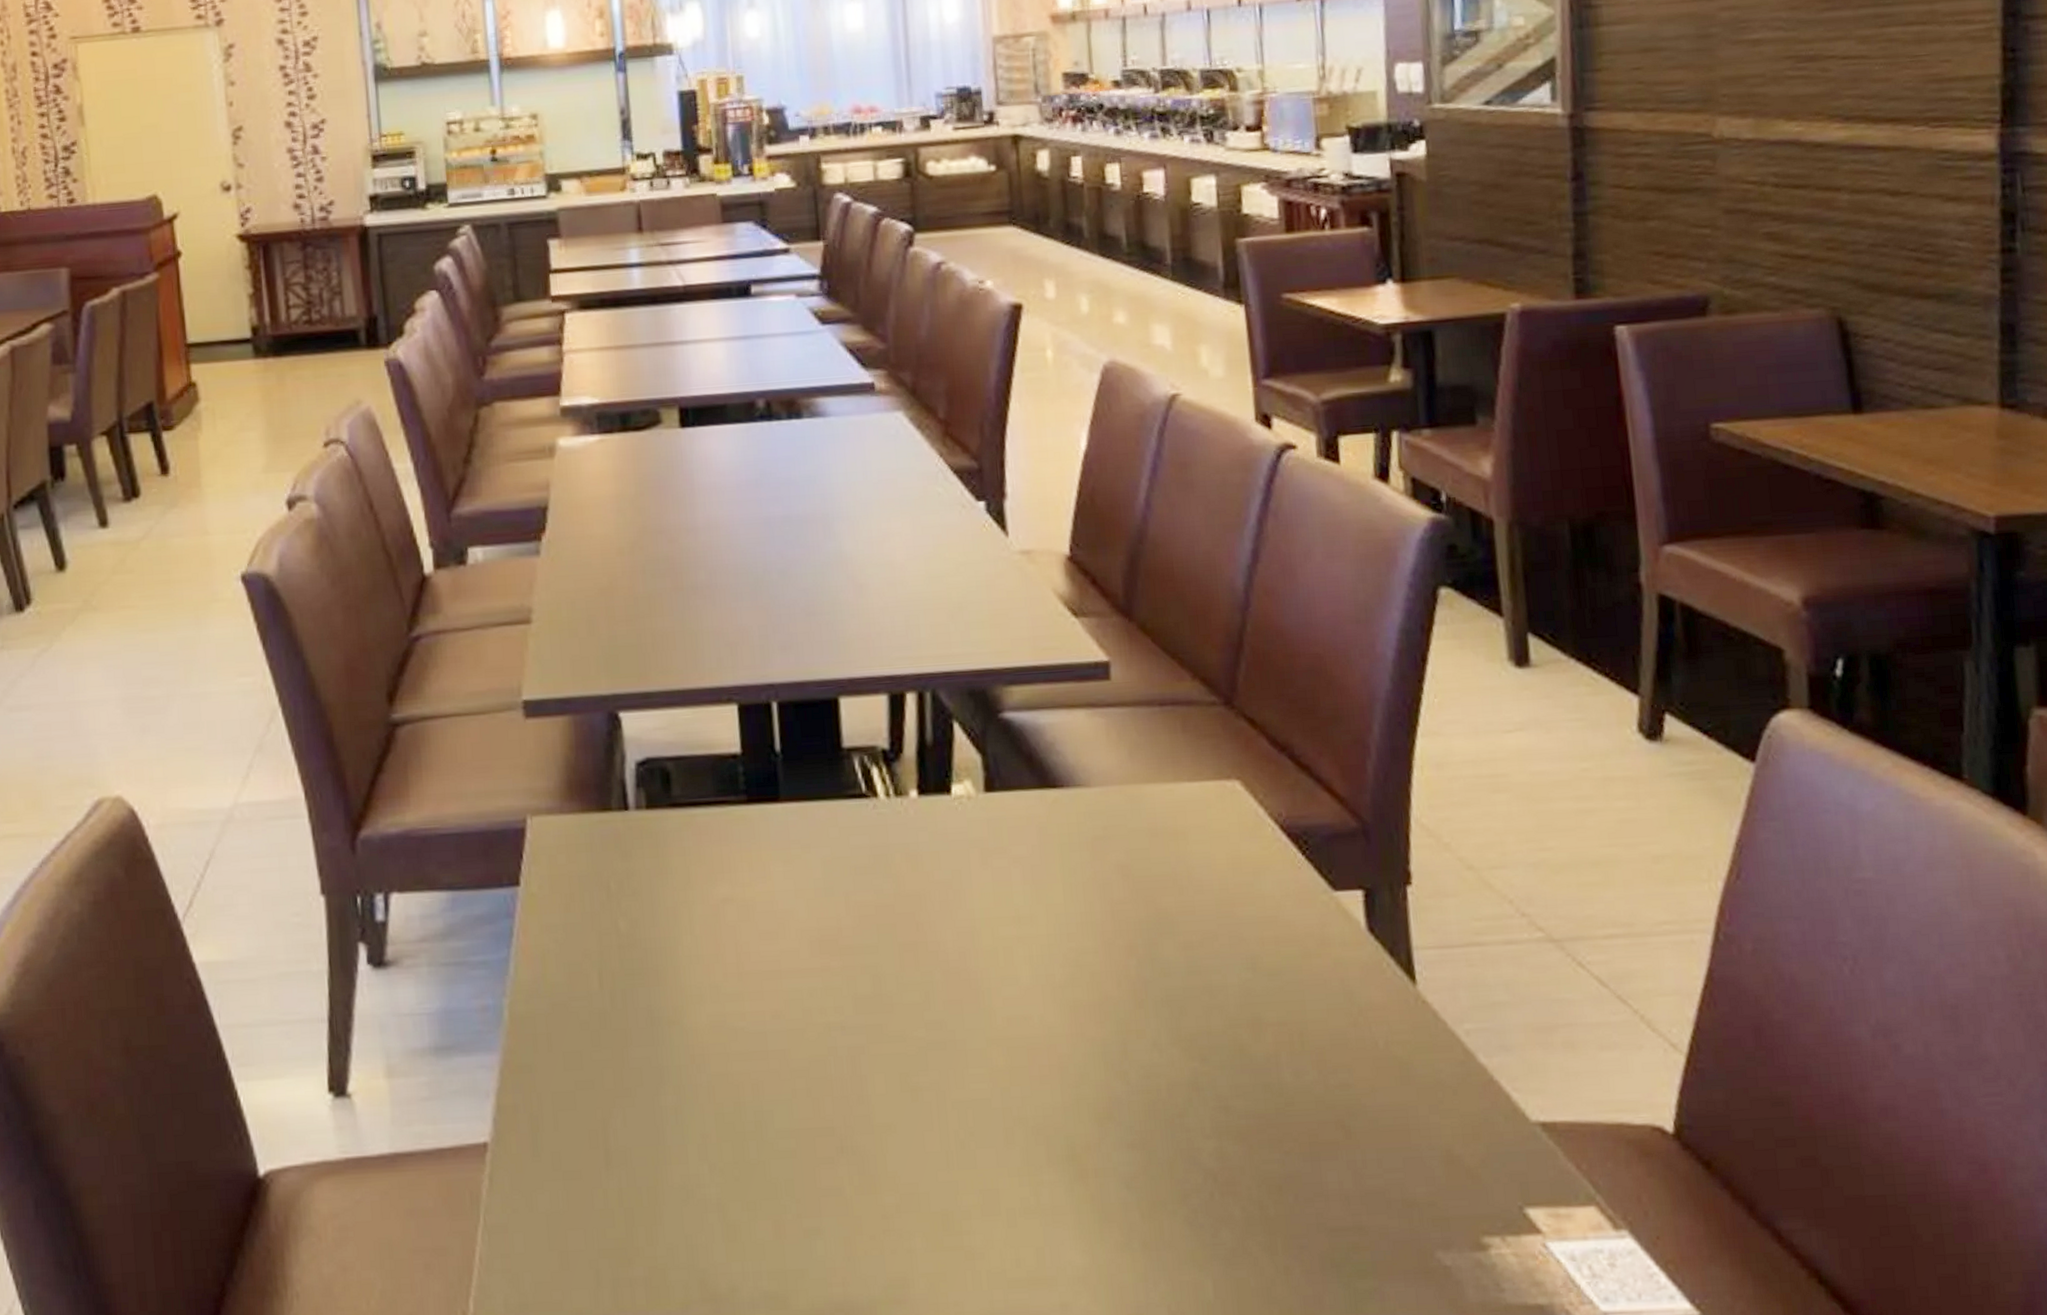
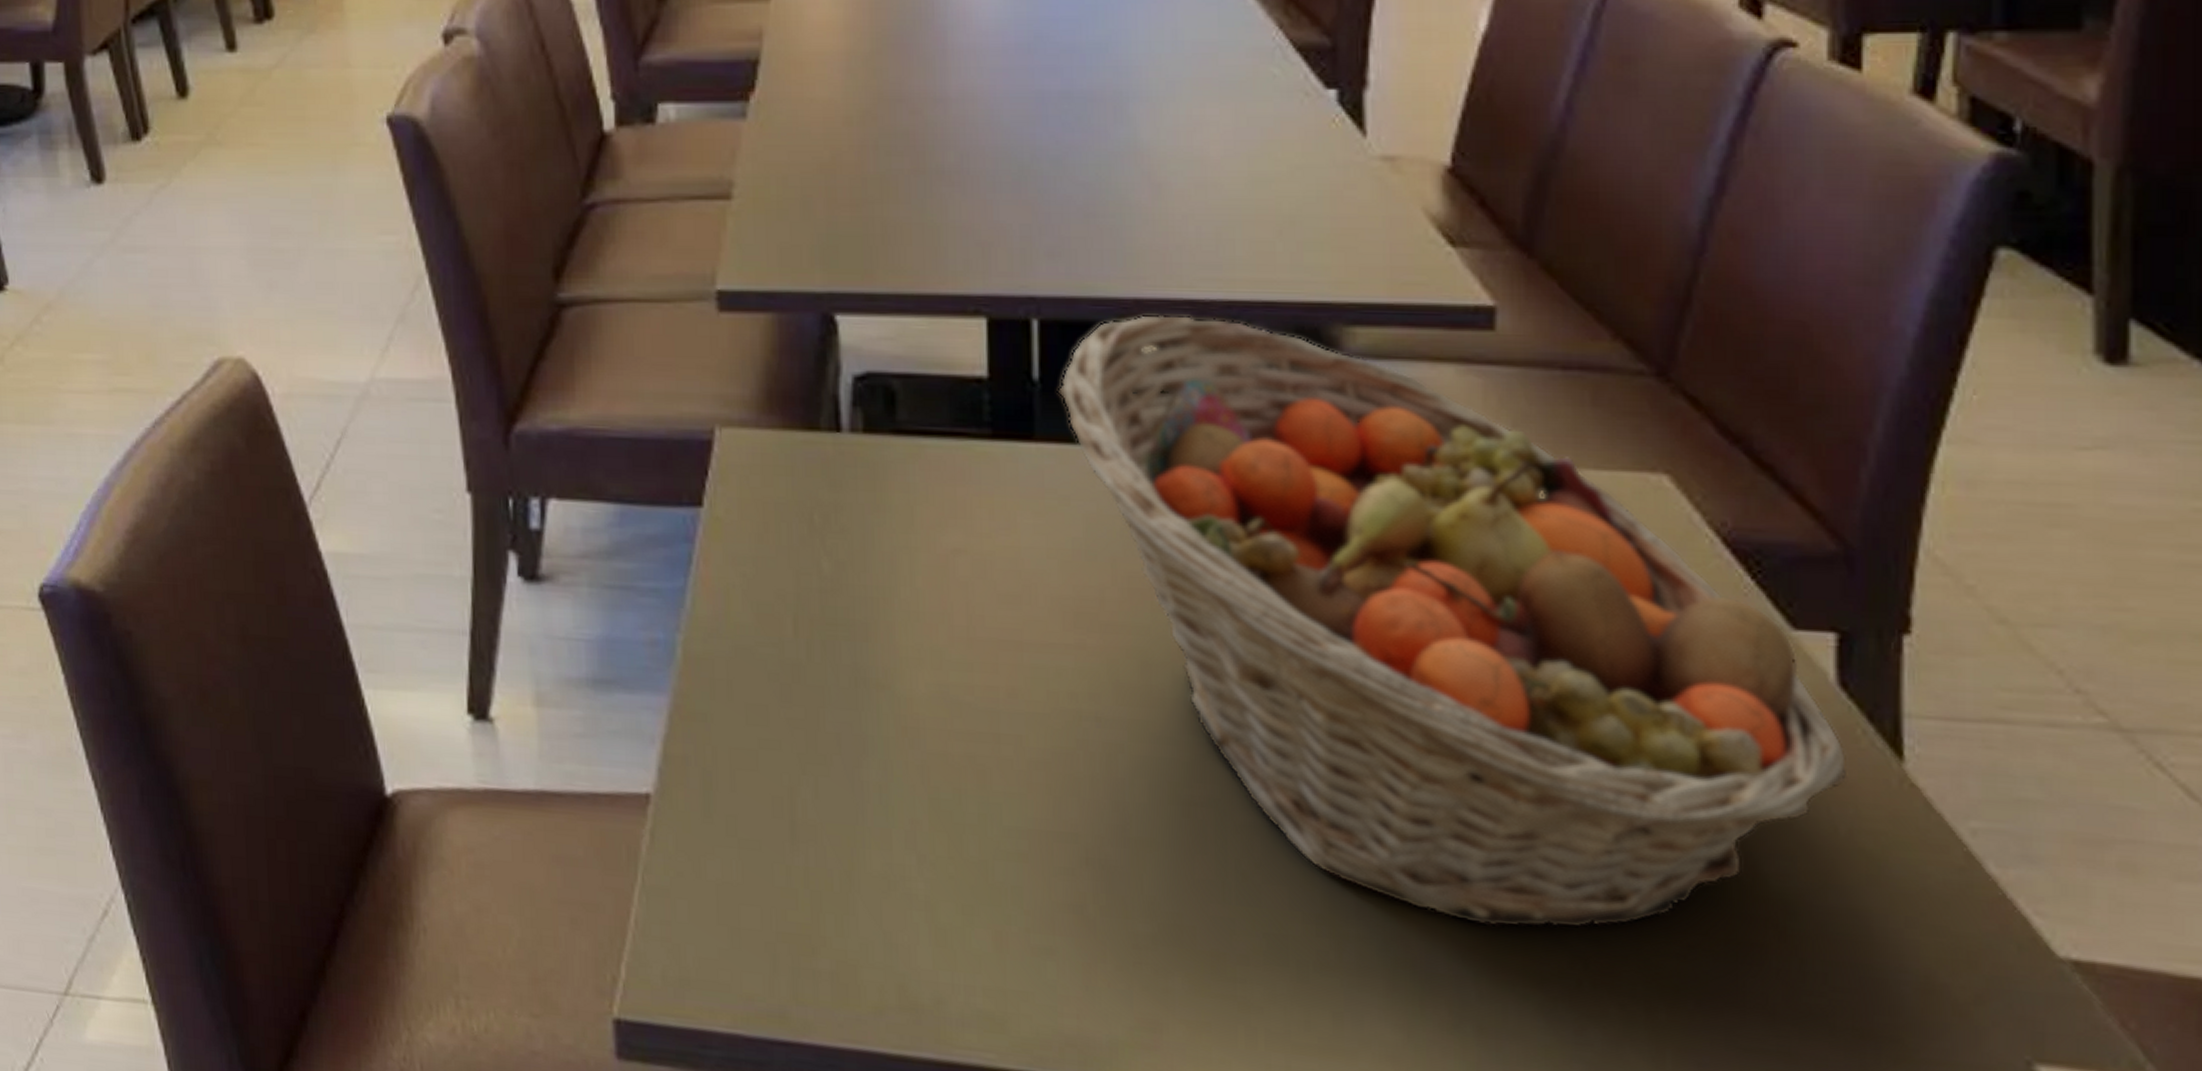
fruit basket: none [795,688,1381,1159] -> present [1058,314,1848,929]

